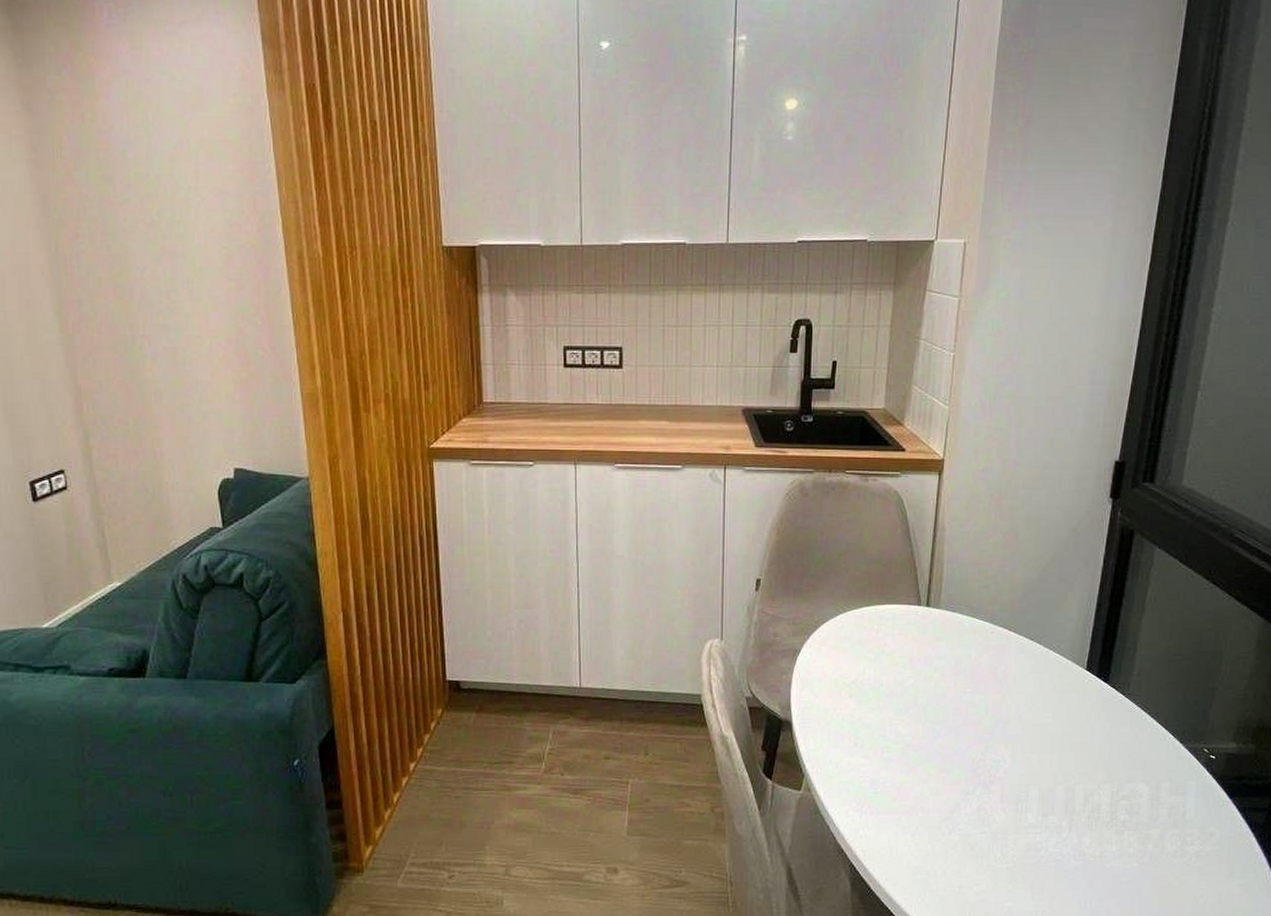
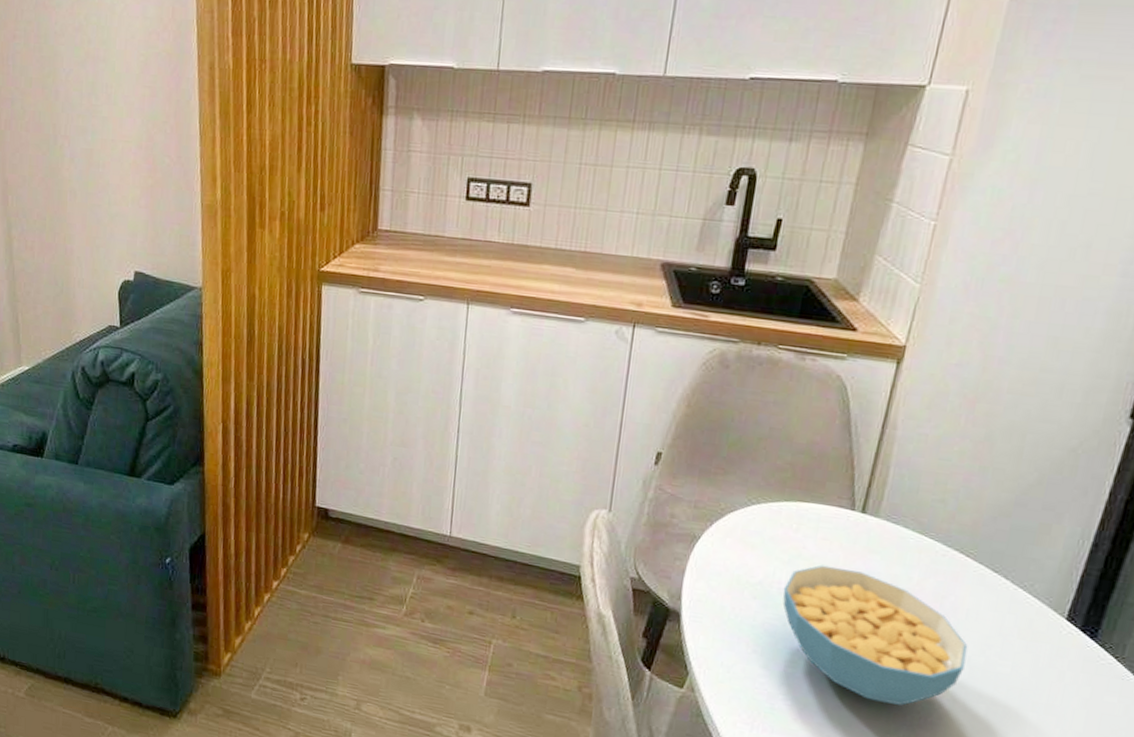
cereal bowl: none [873,657,1019,768] -> present [782,565,968,706]

